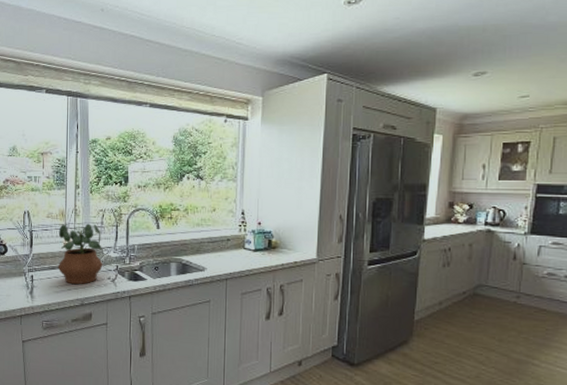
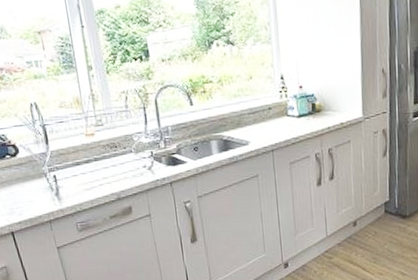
potted plant: present [58,223,103,285] -> none [76,109,136,179]

